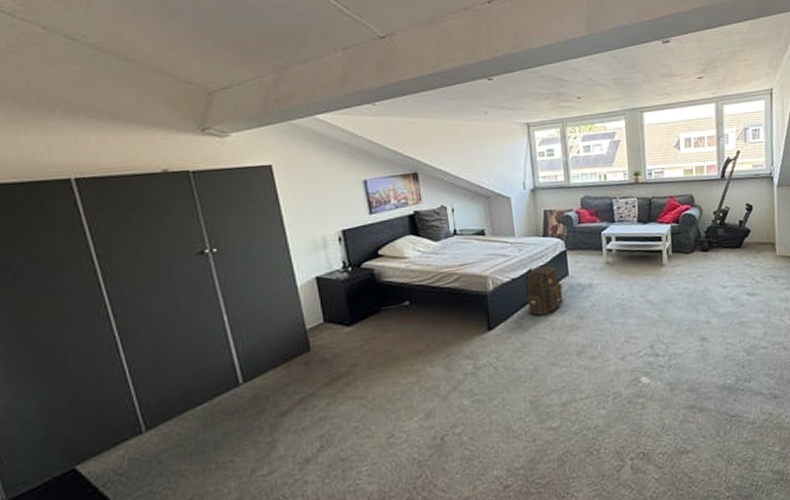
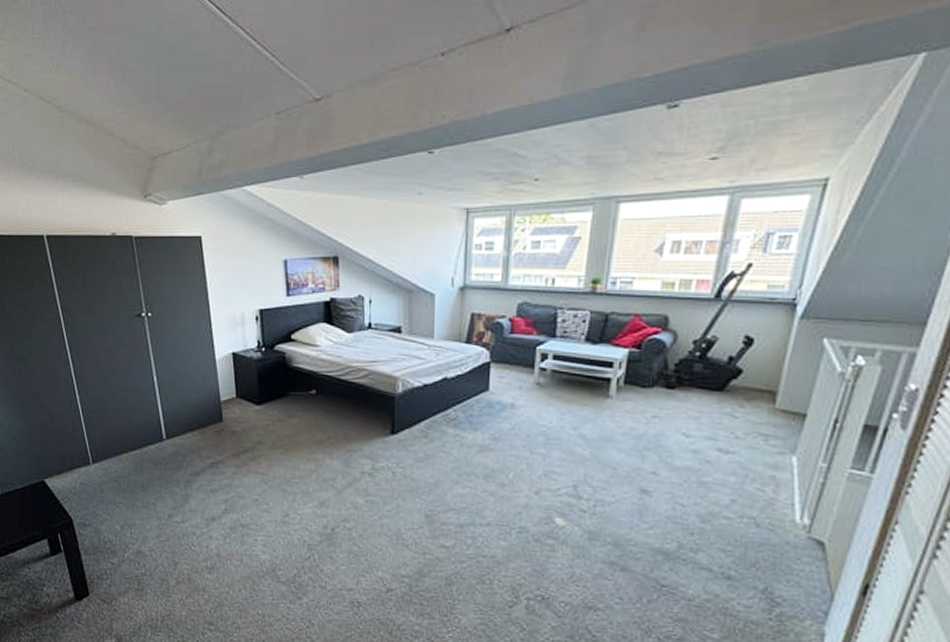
backpack: present [525,266,564,316] -> none [437,374,479,430]

